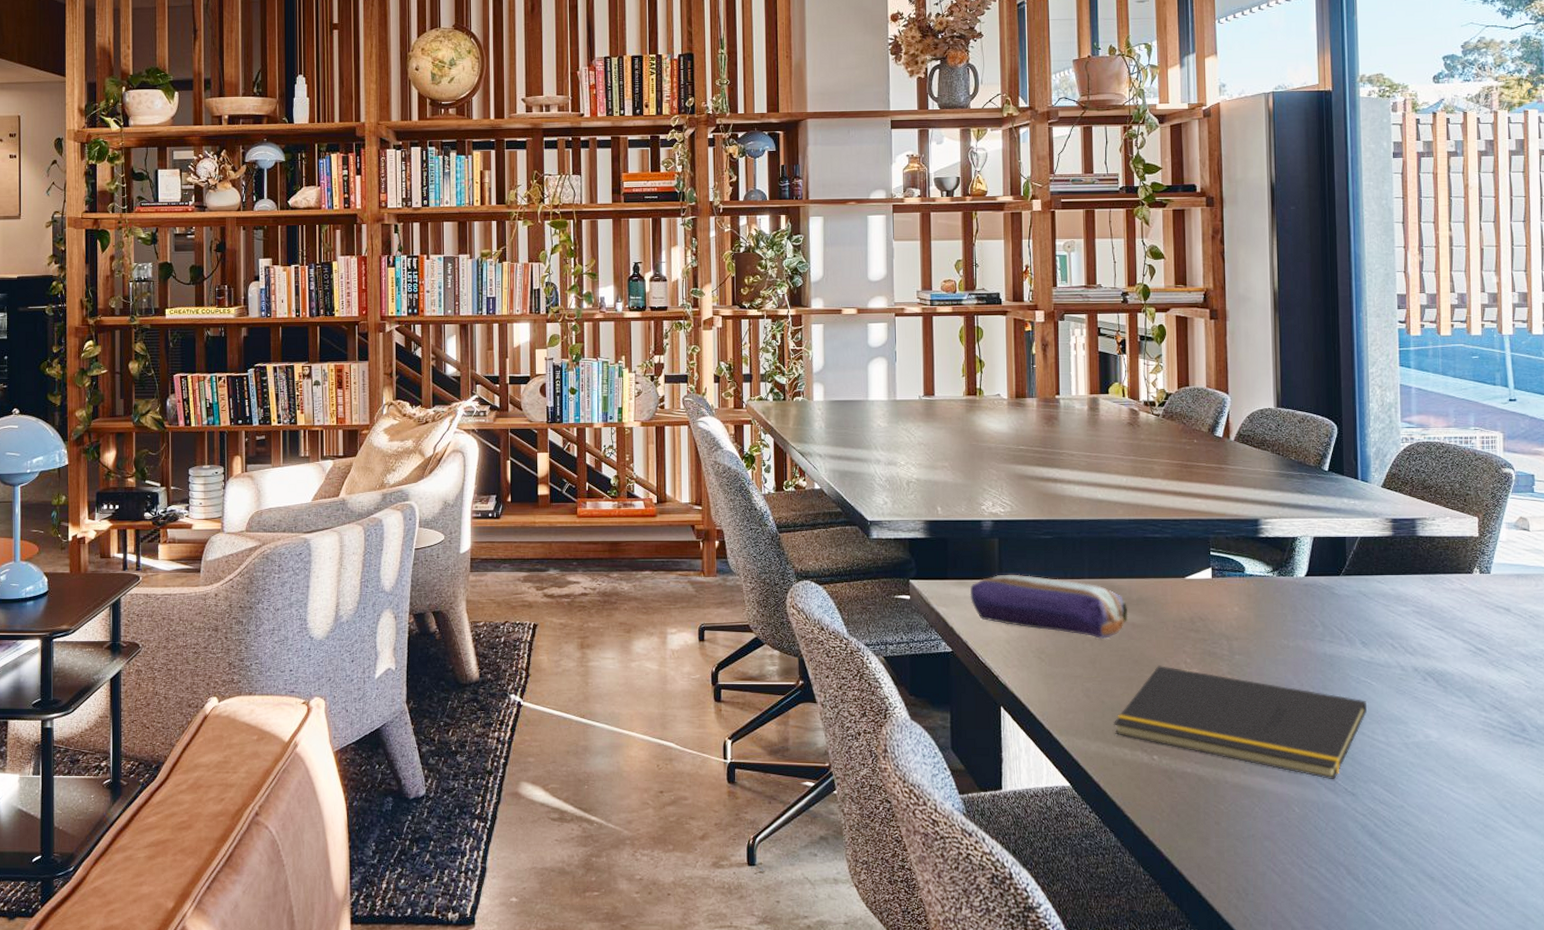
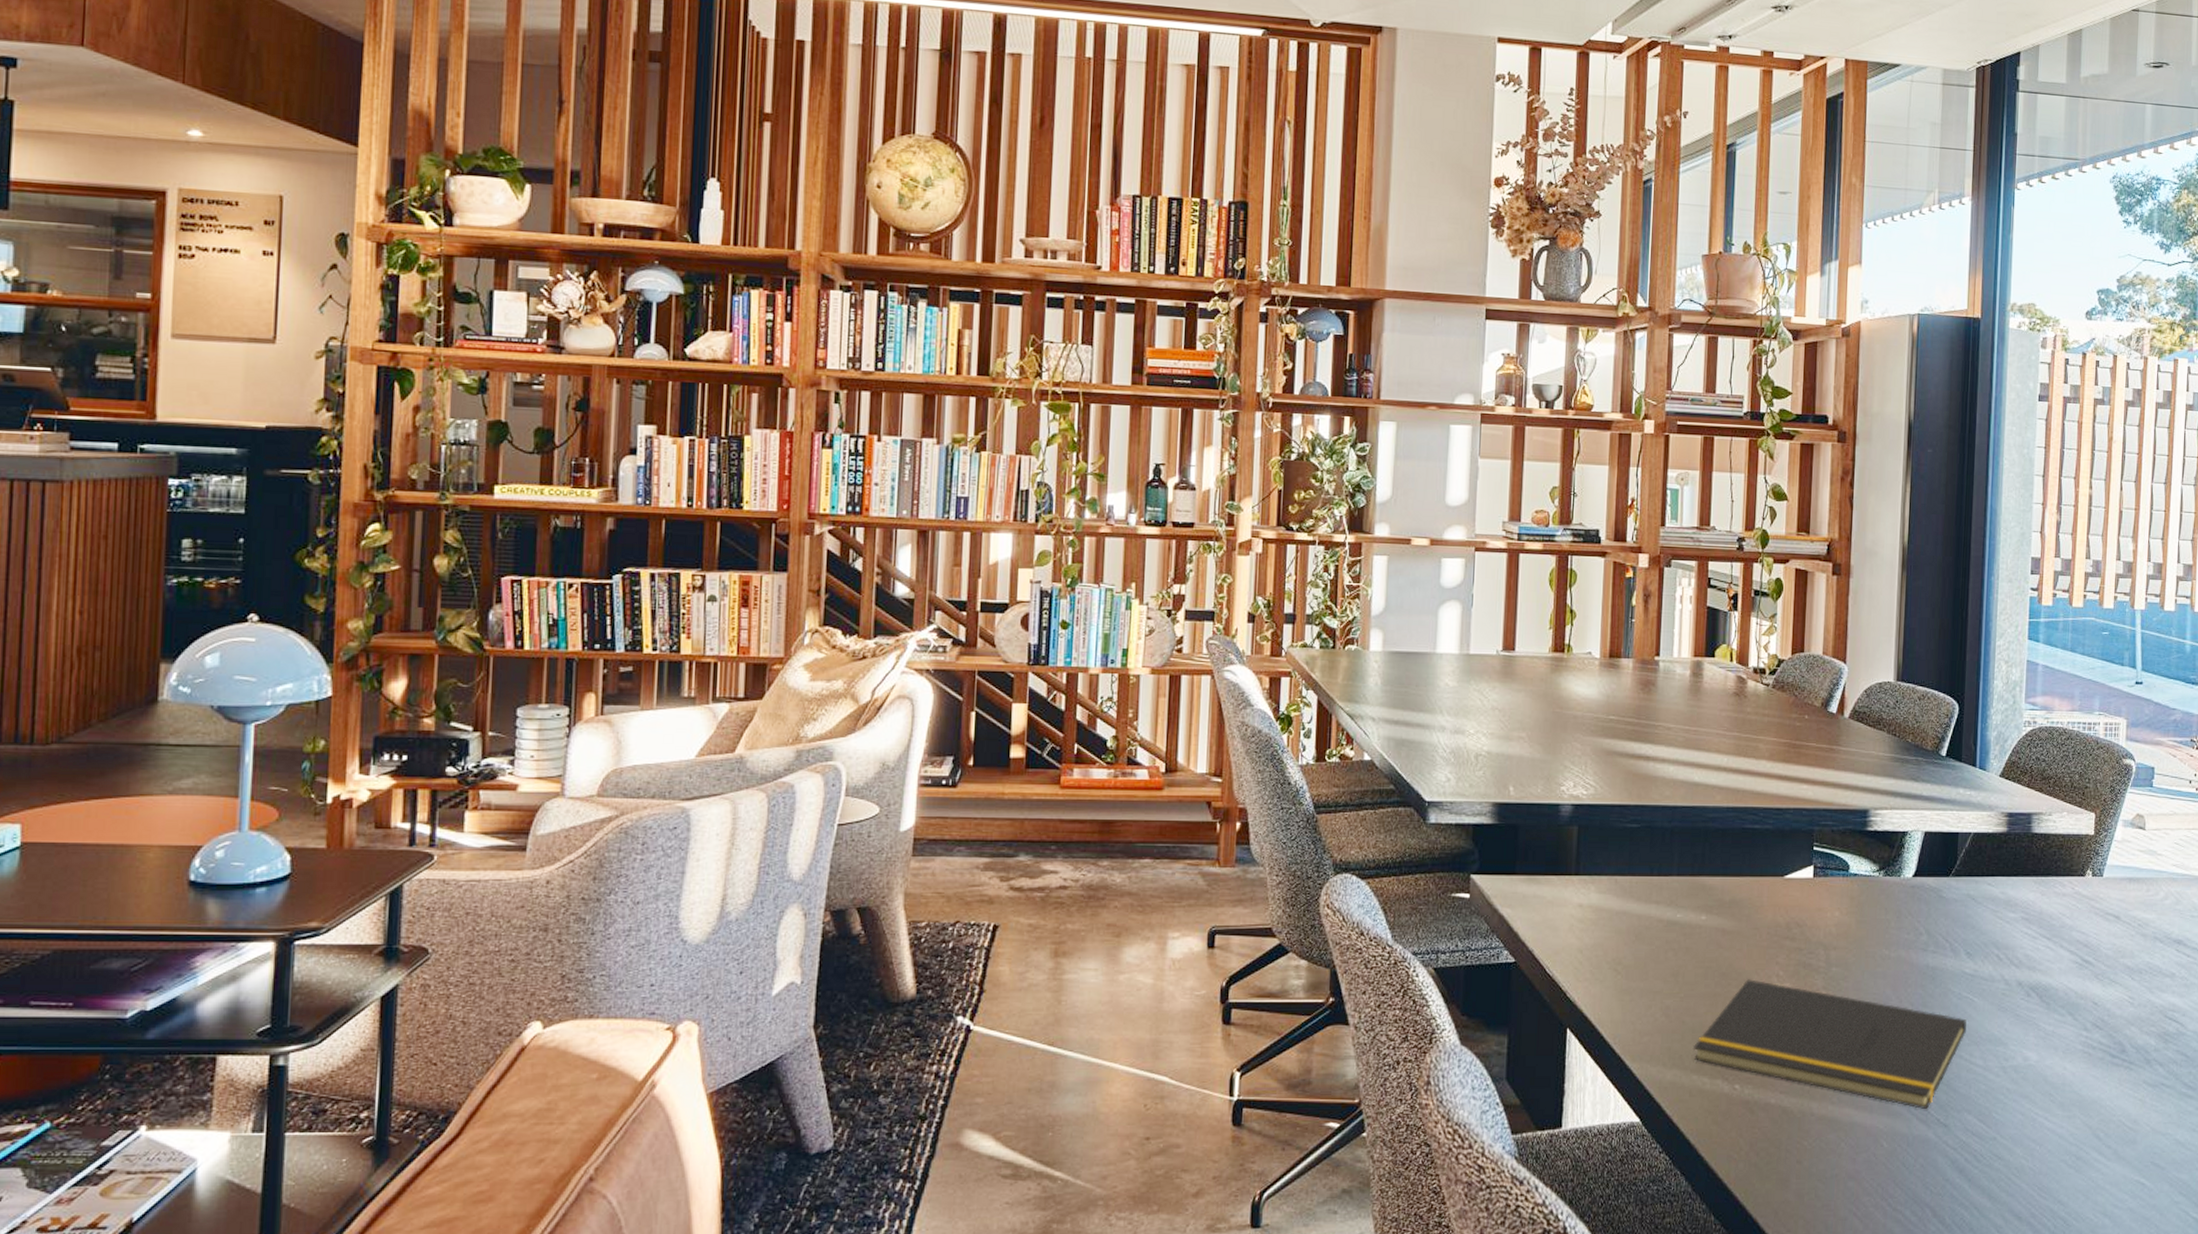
pencil case: present [969,574,1129,640] -> none [1540,869,1719,949]

